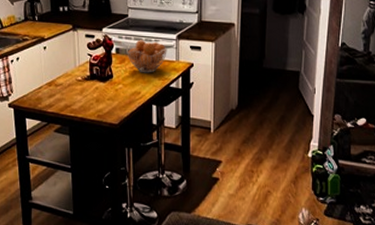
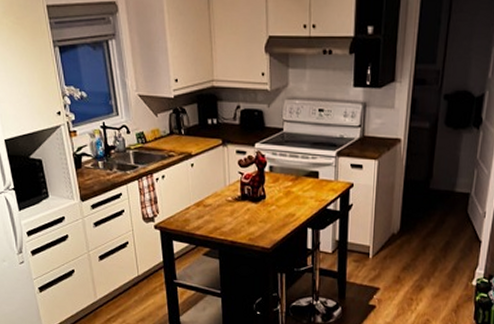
fruit basket: present [126,40,167,73] -> none [281,157,325,194]

